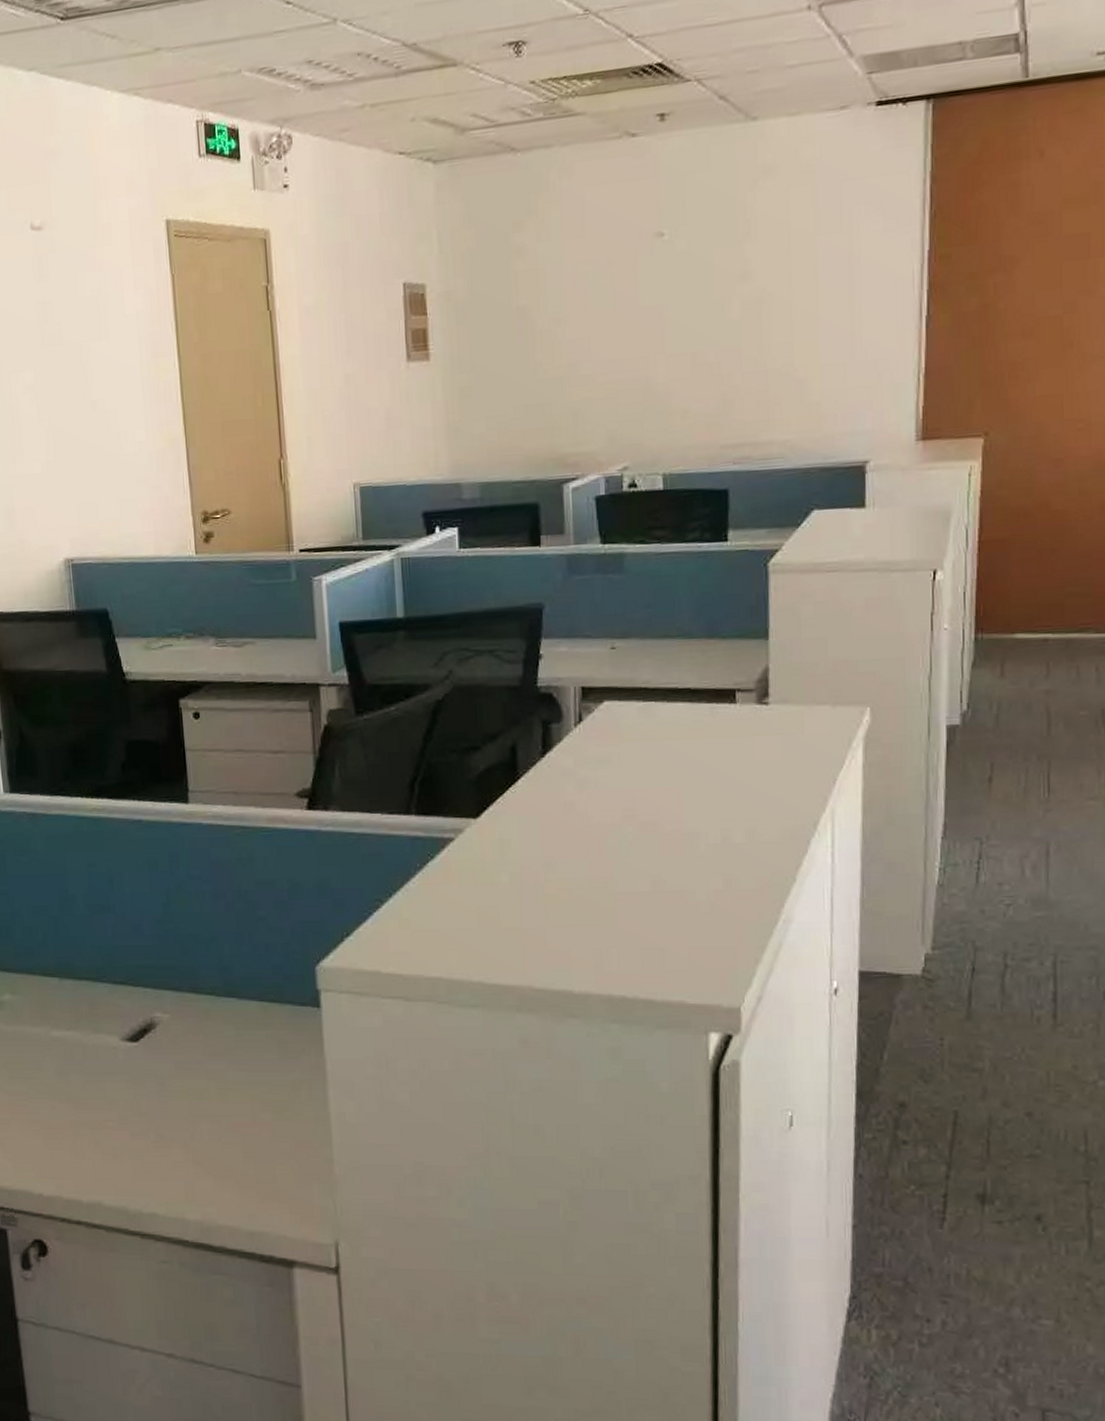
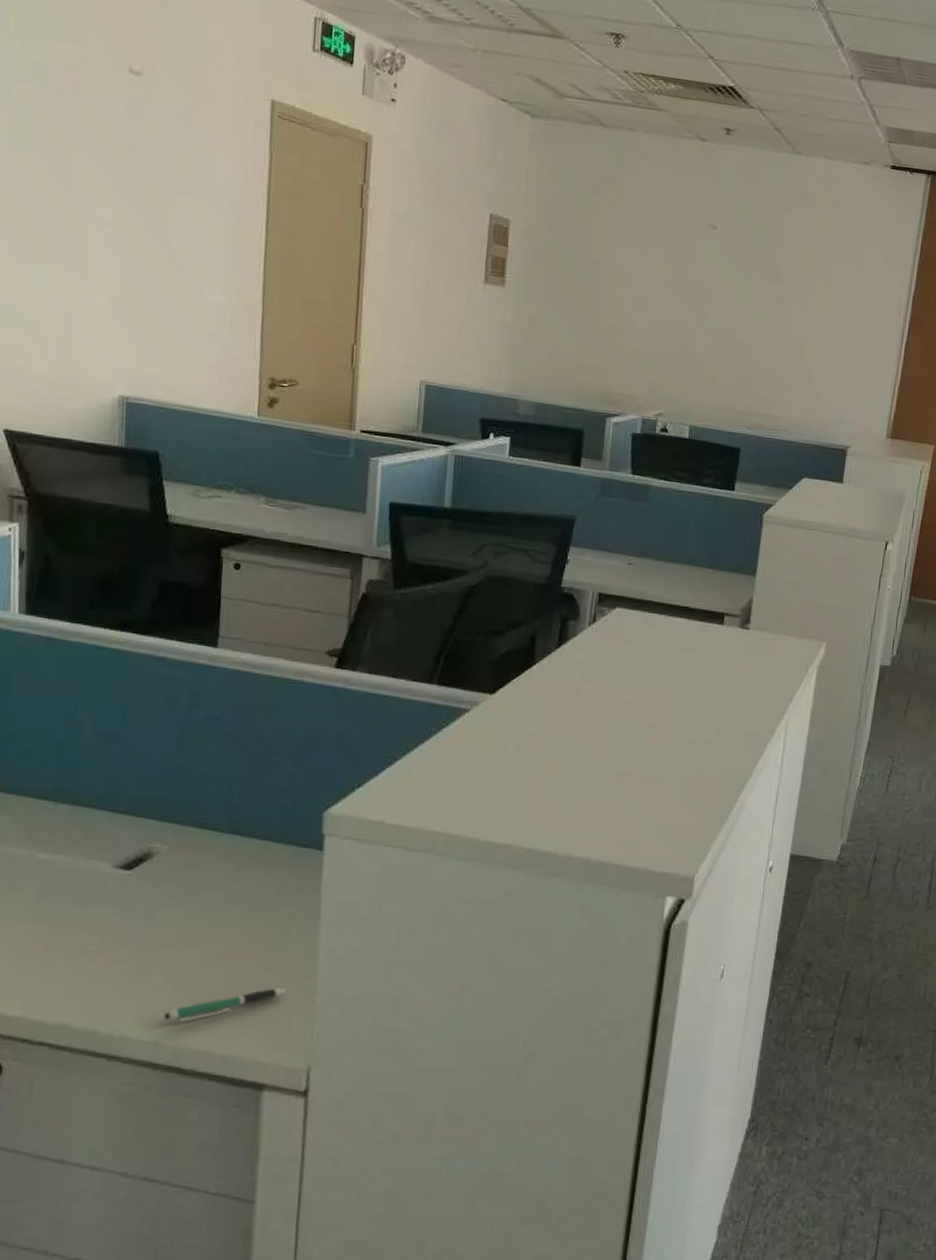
pen: none [187,1158,304,1197] -> present [163,988,287,1022]

